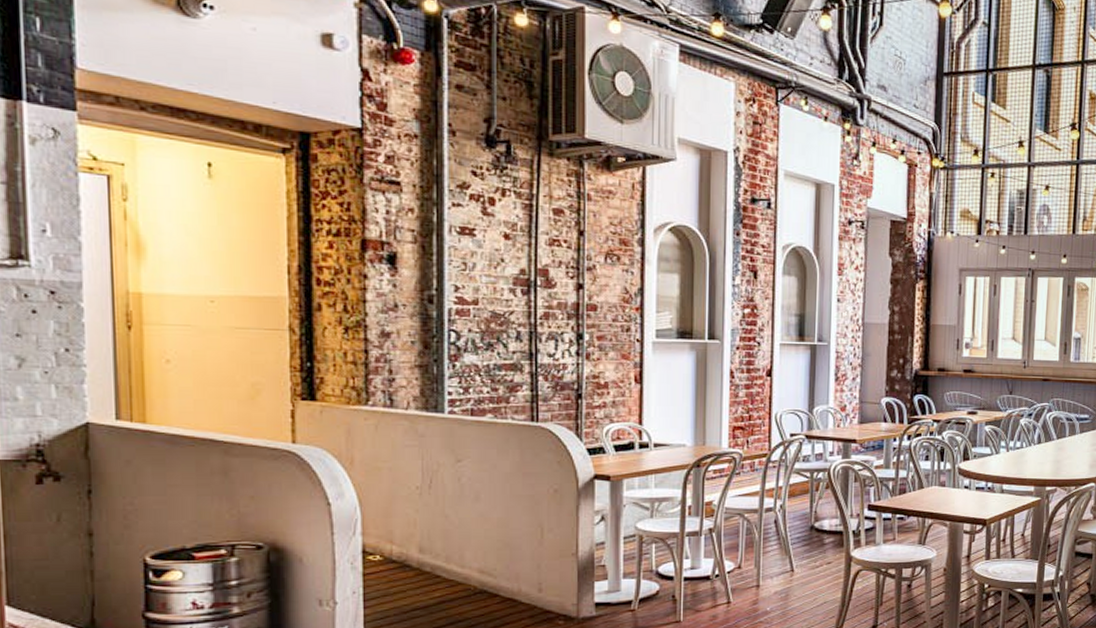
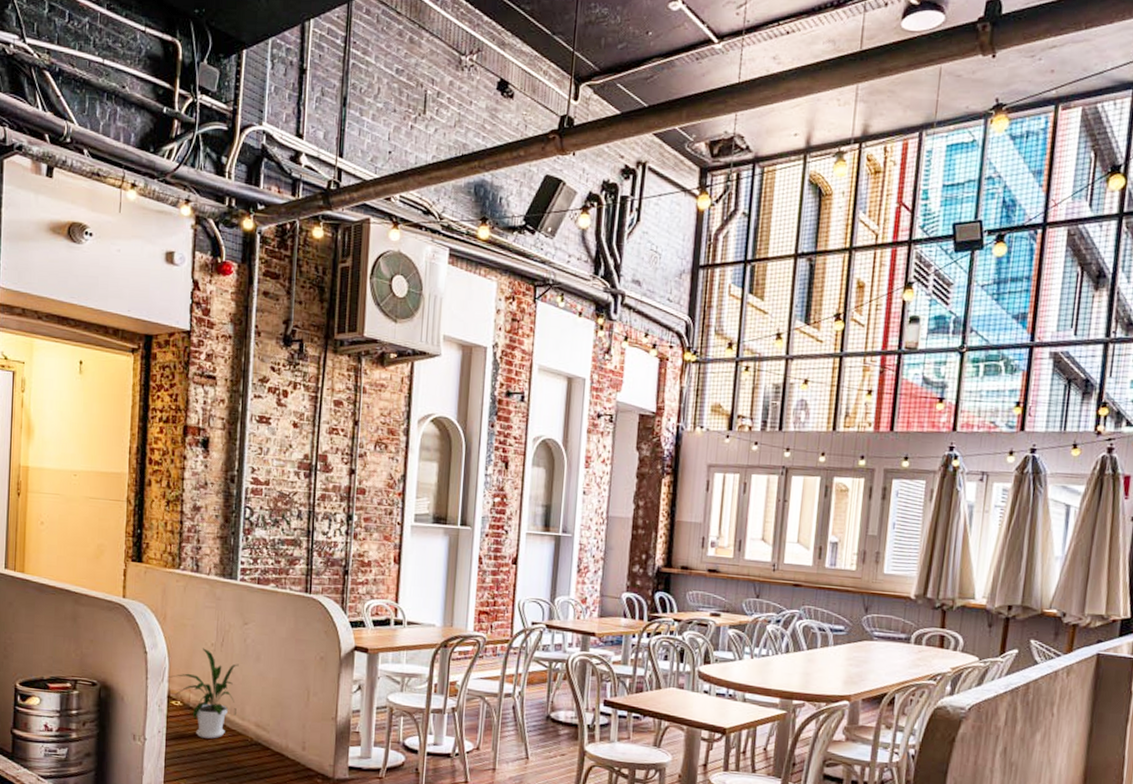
house plant: none [360,492,453,593] -> present [167,648,239,739]

